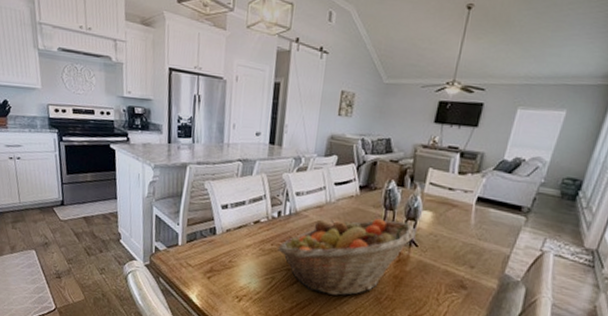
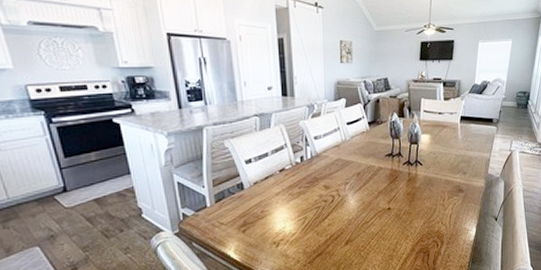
fruit basket: present [277,218,416,296] -> none [305,146,419,222]

